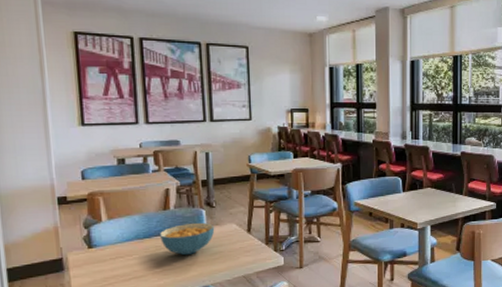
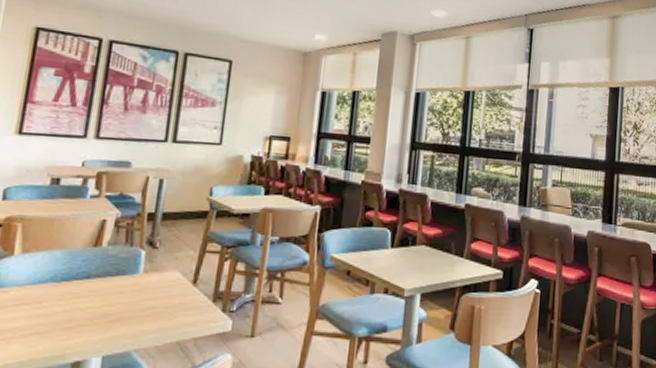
cereal bowl: present [160,222,215,256] -> none [81,265,153,309]

